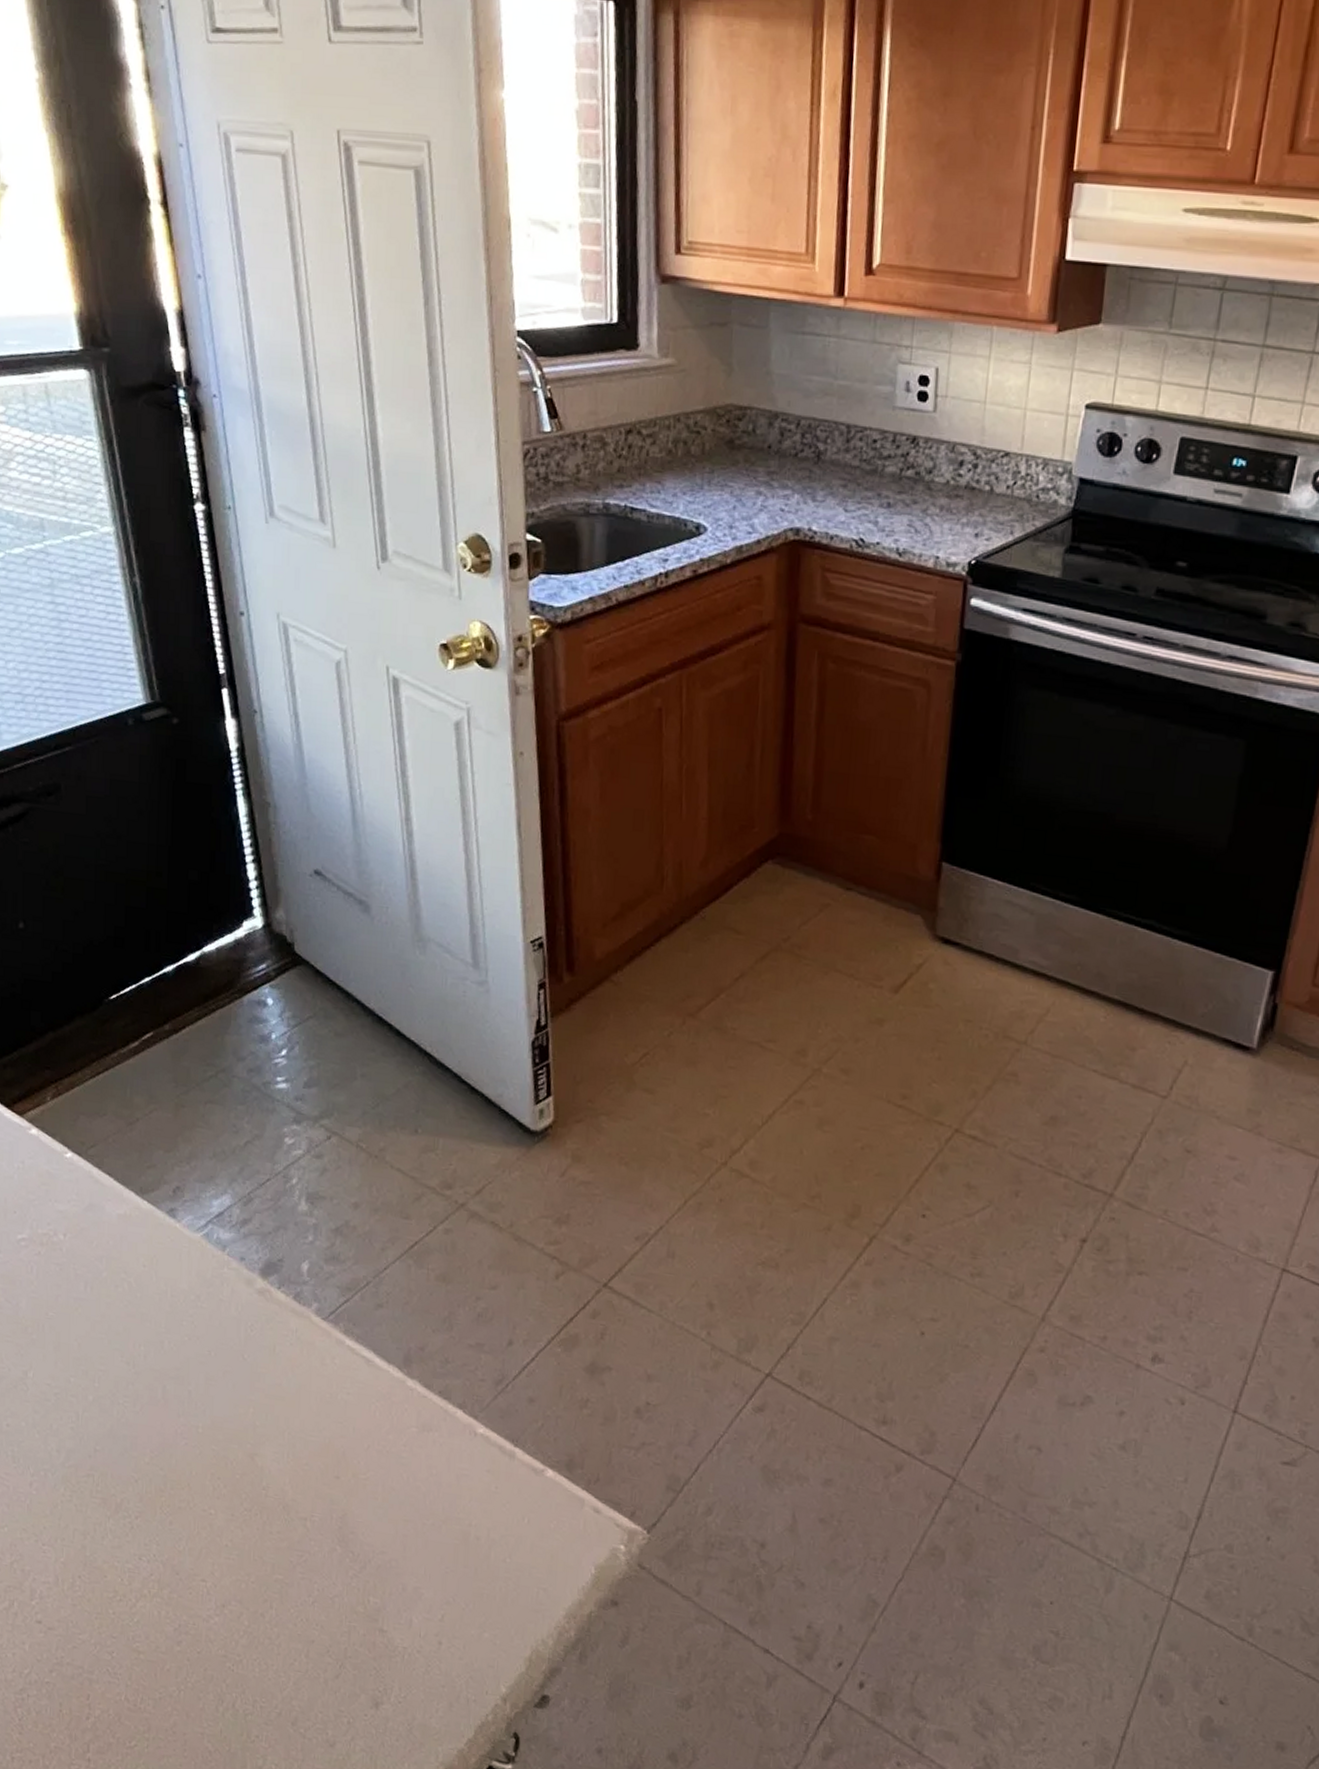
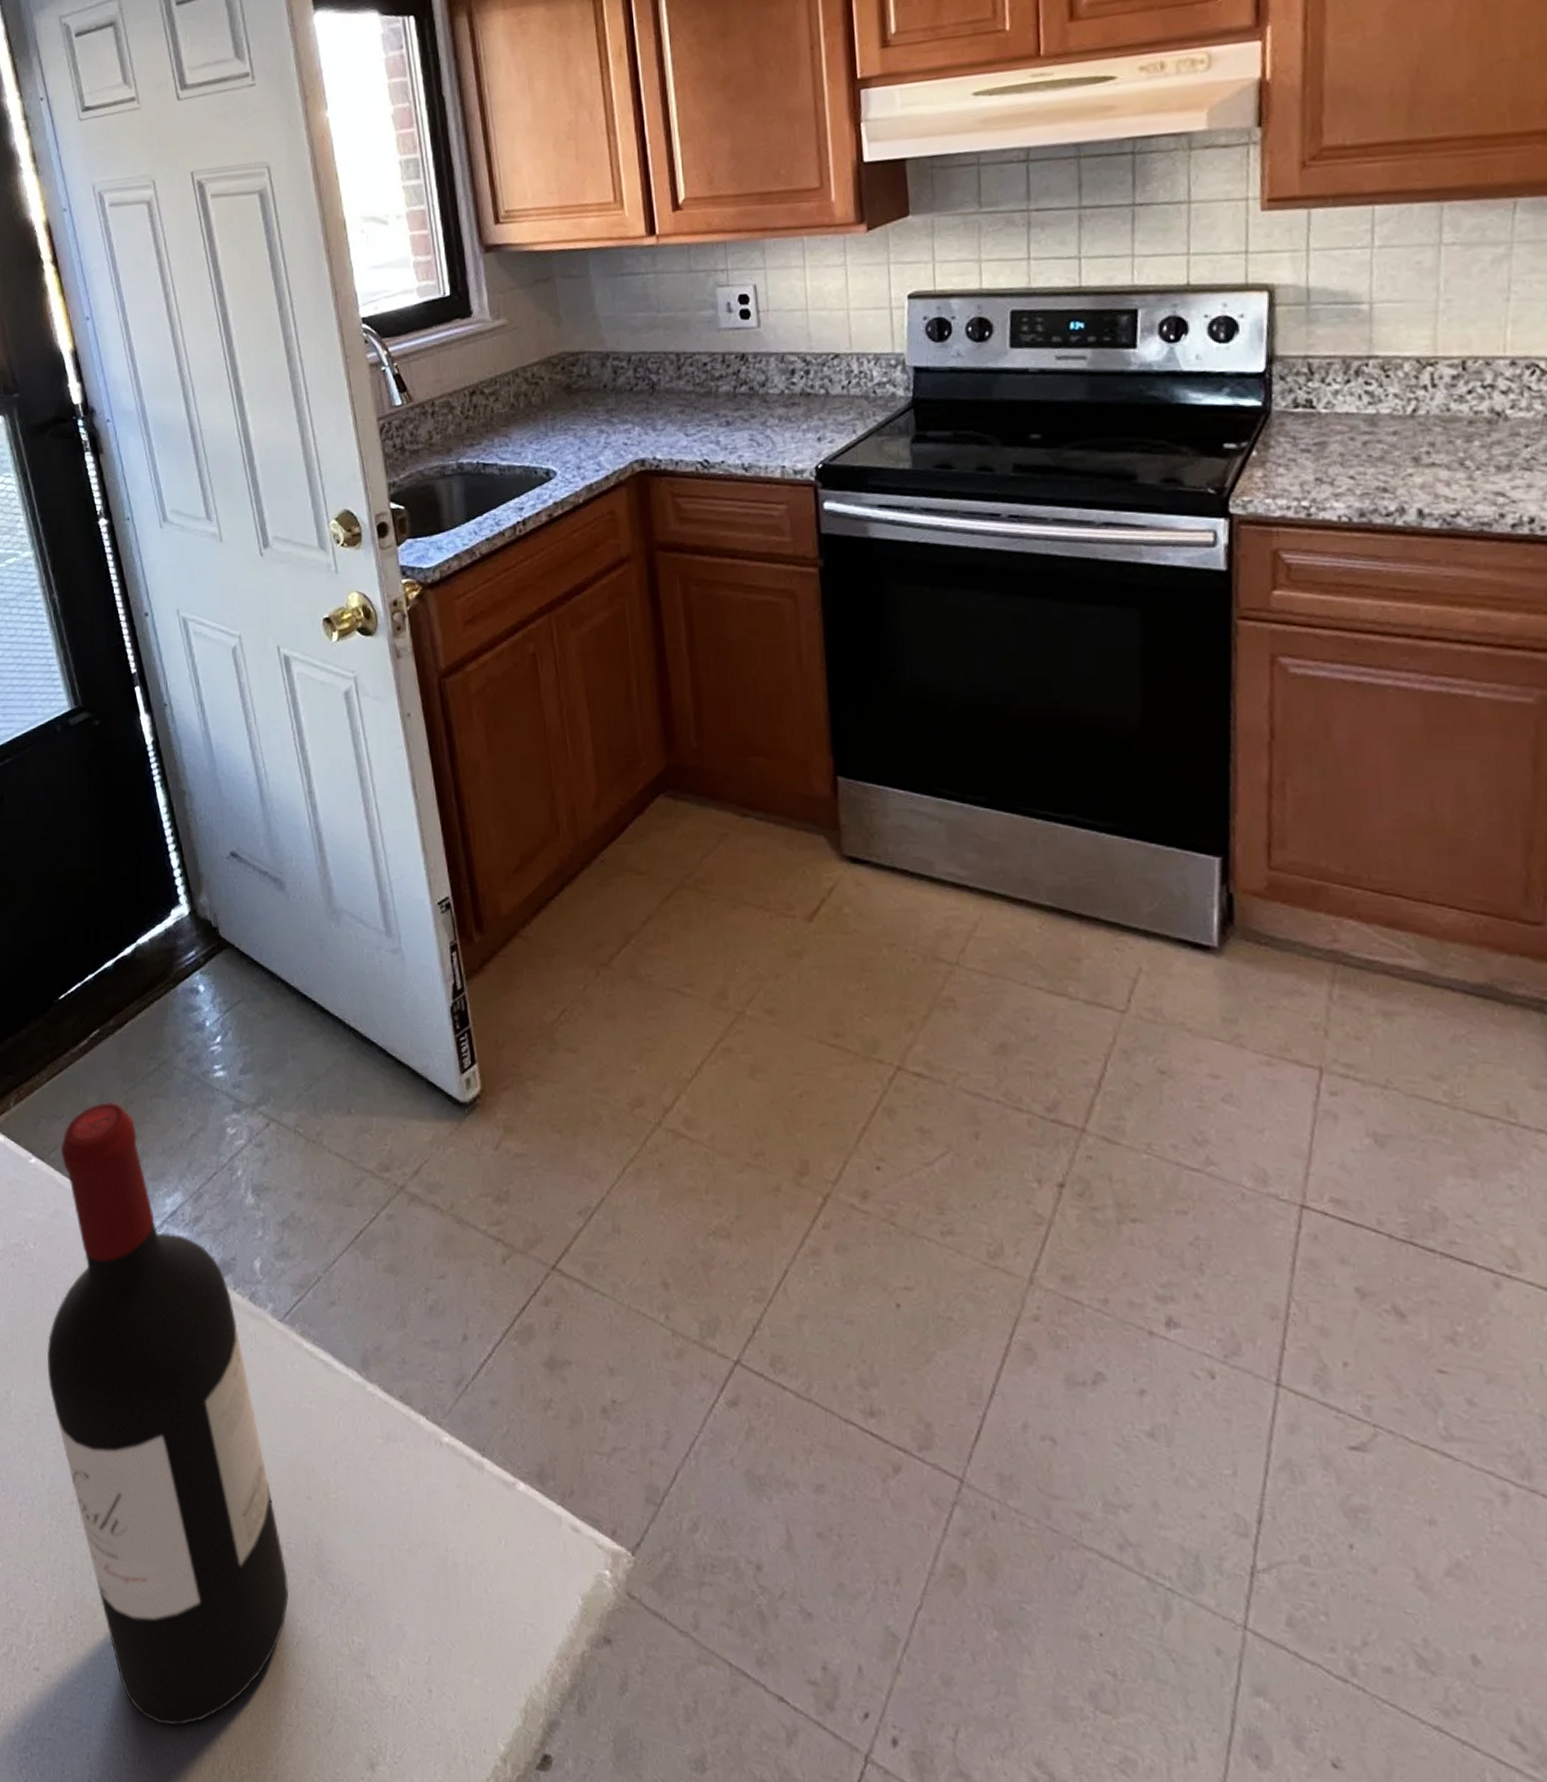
wine bottle: none [70,1103,309,1672] -> present [47,1101,290,1726]

